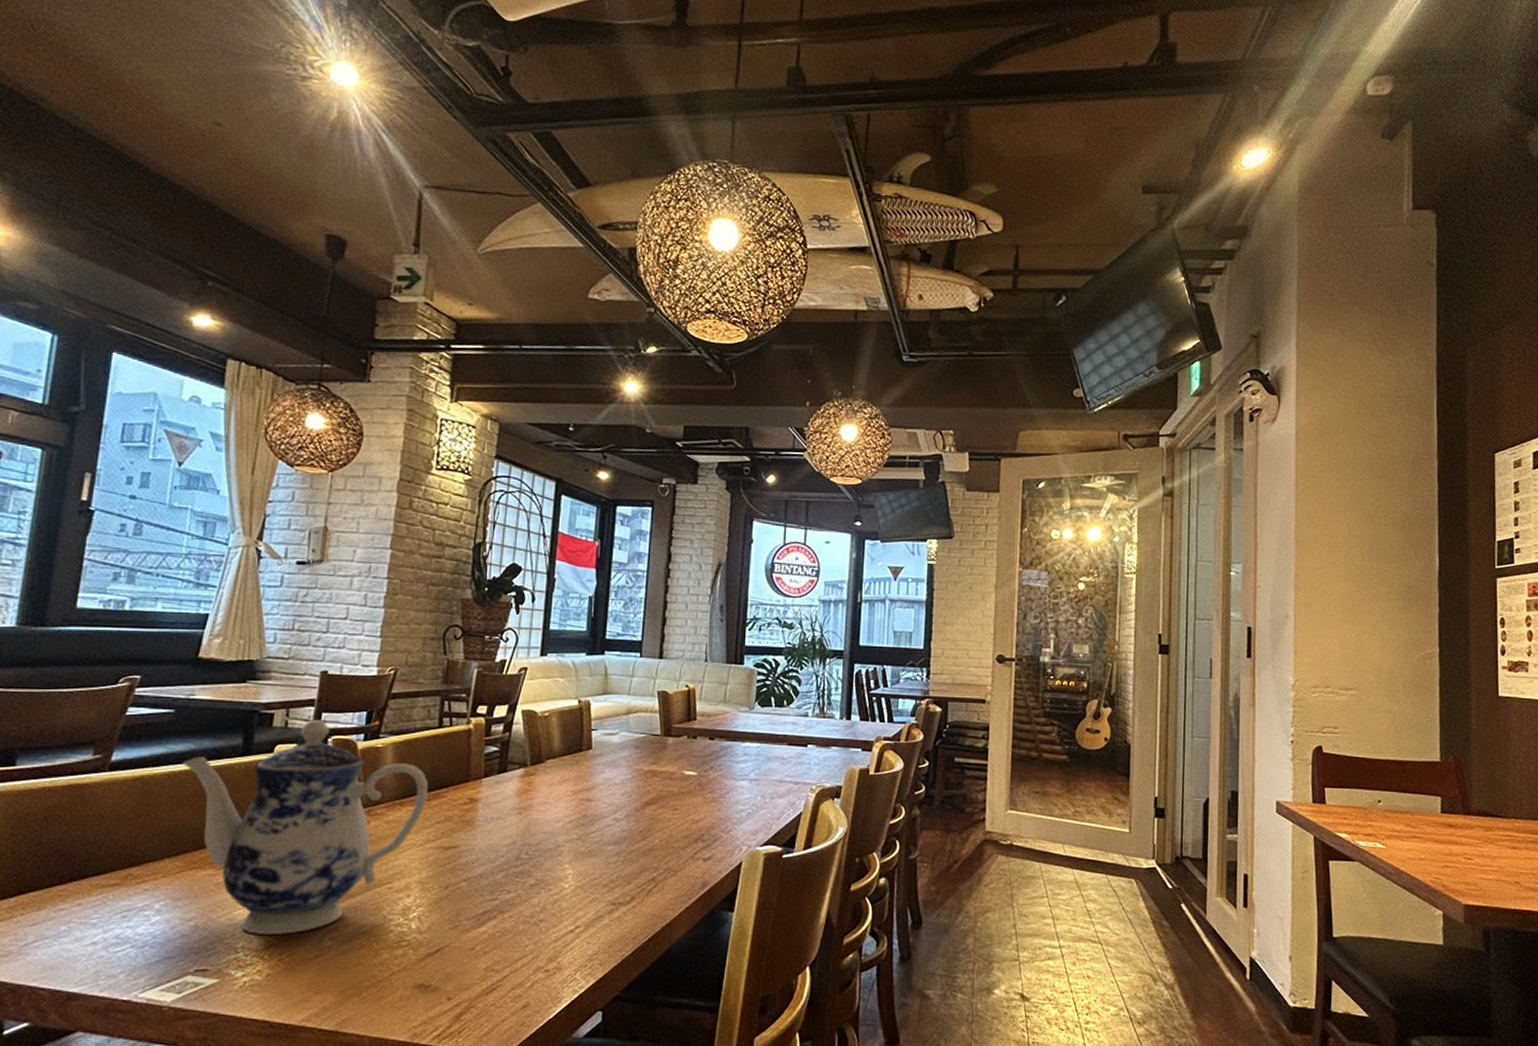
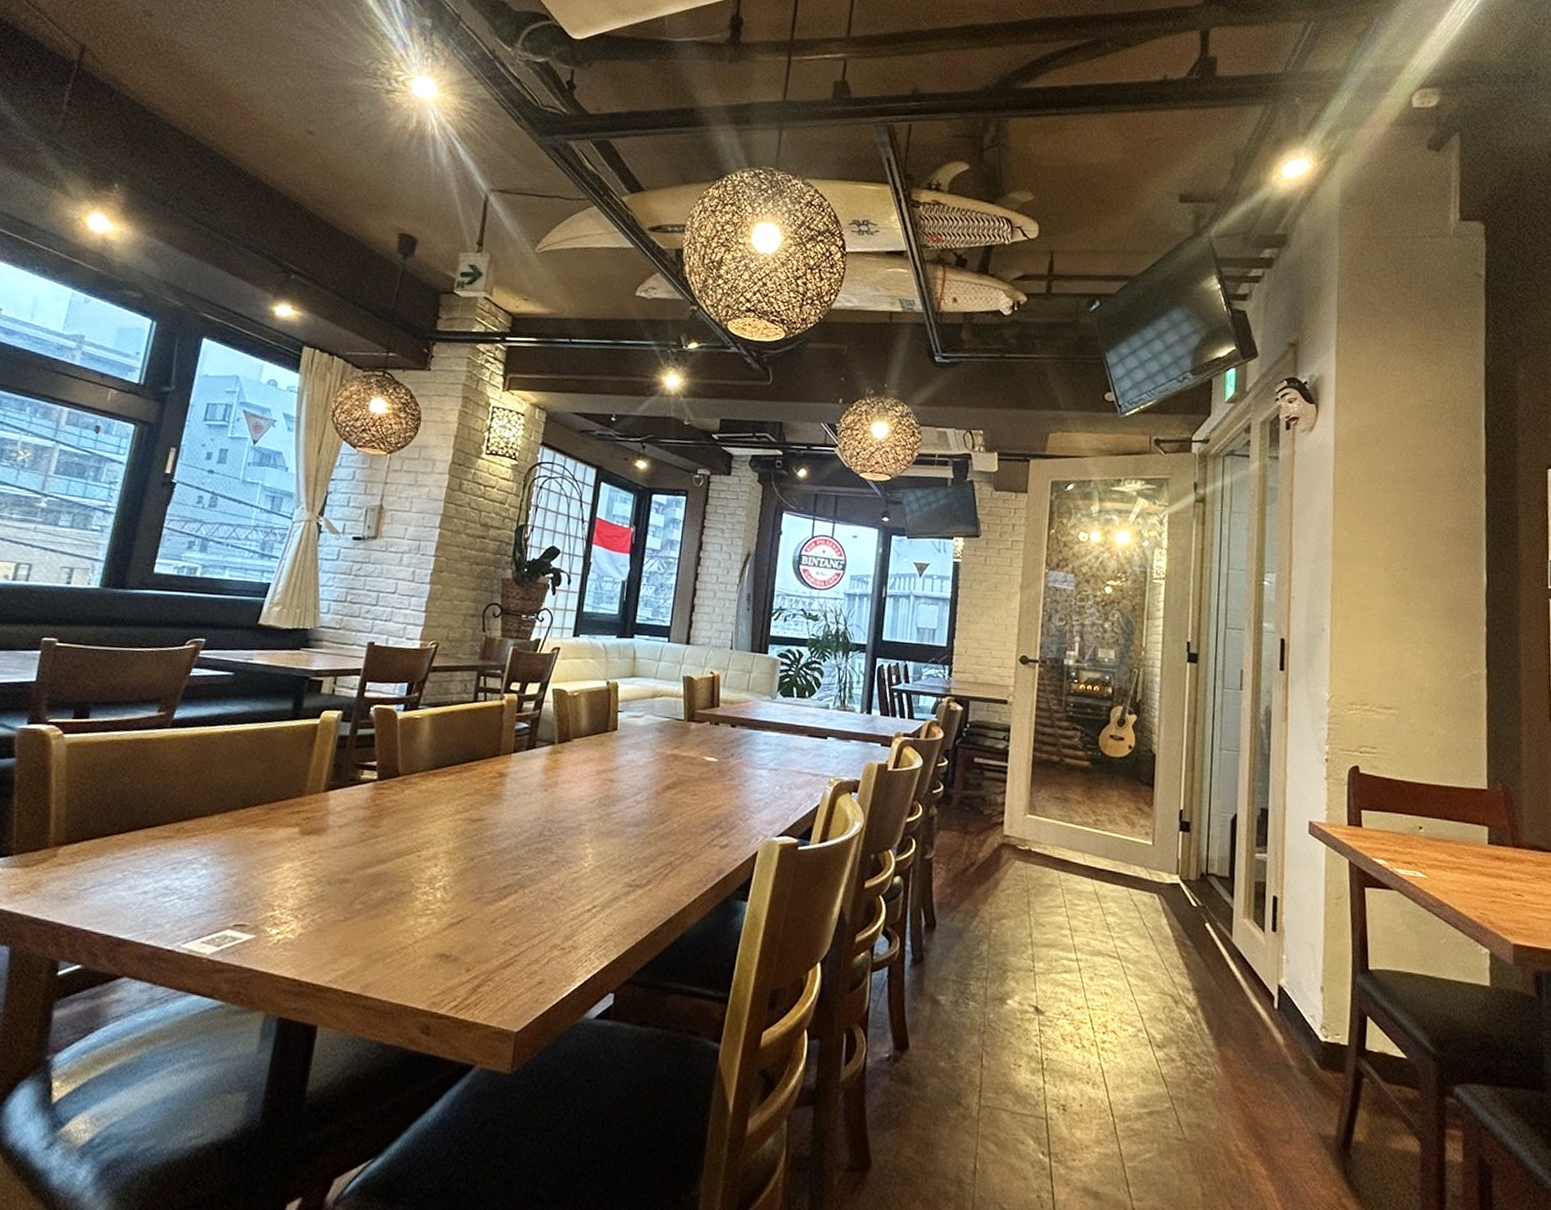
teapot: present [182,720,428,934] -> none [237,688,461,896]

